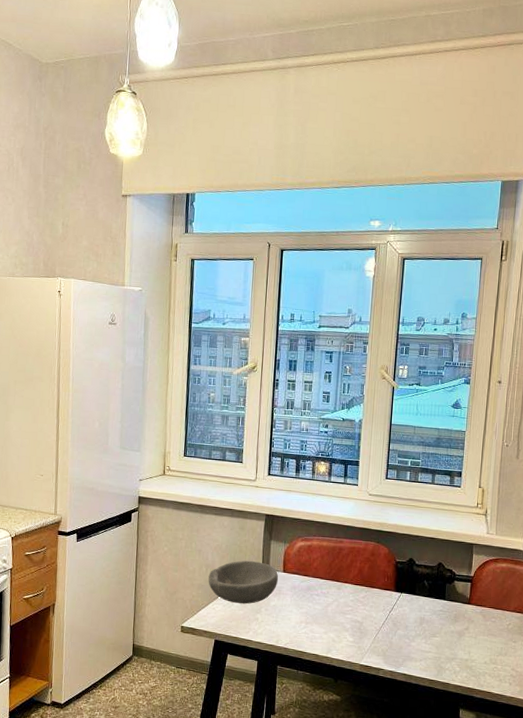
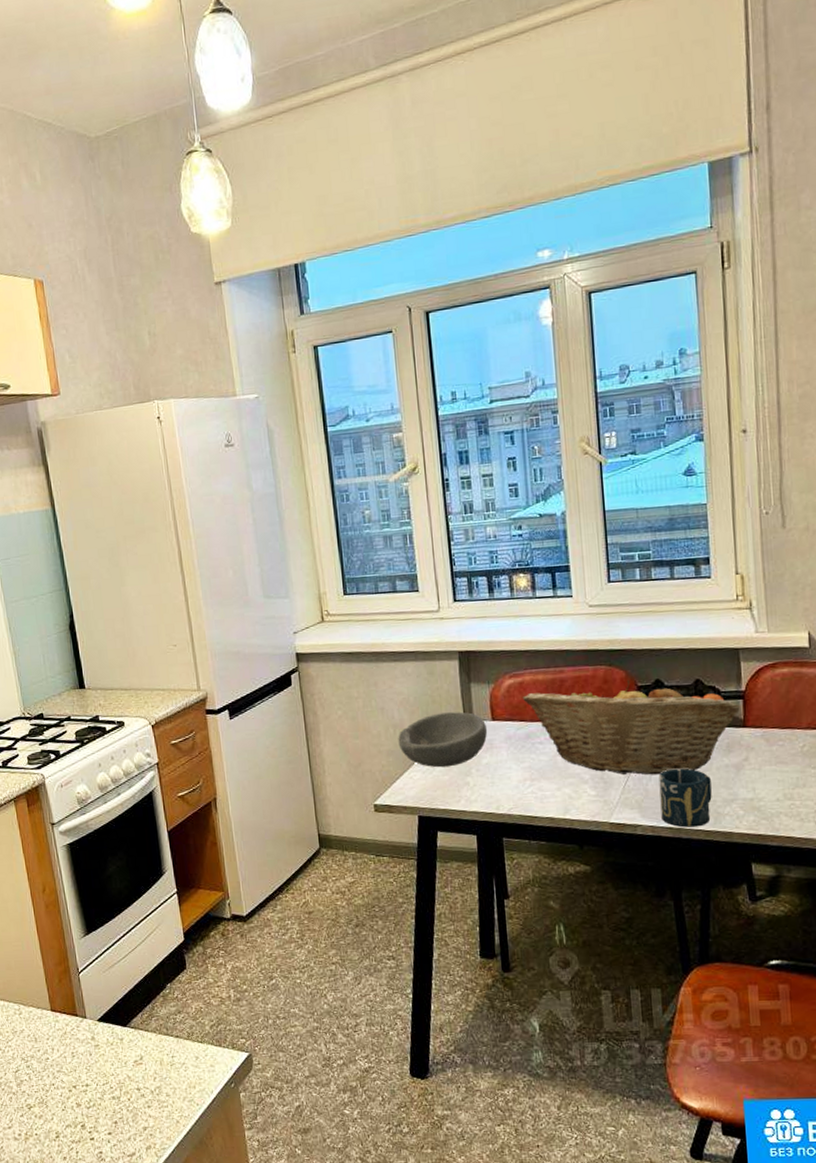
fruit basket: none [309,555,469,633] -> present [523,680,741,775]
cup: none [399,628,439,676] -> present [658,768,712,828]

